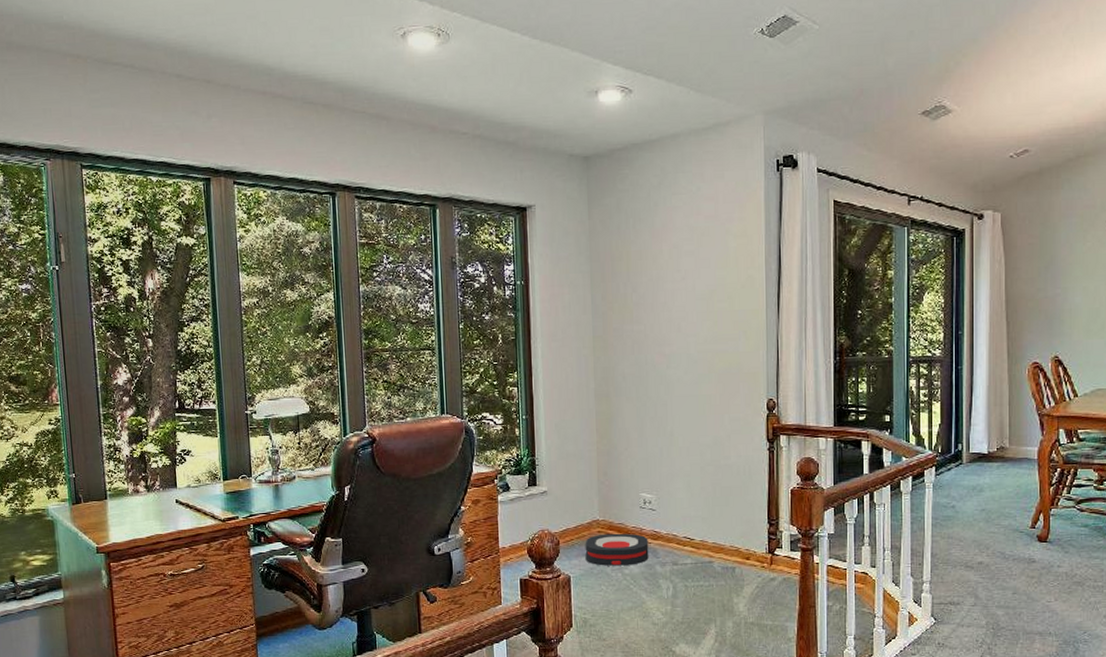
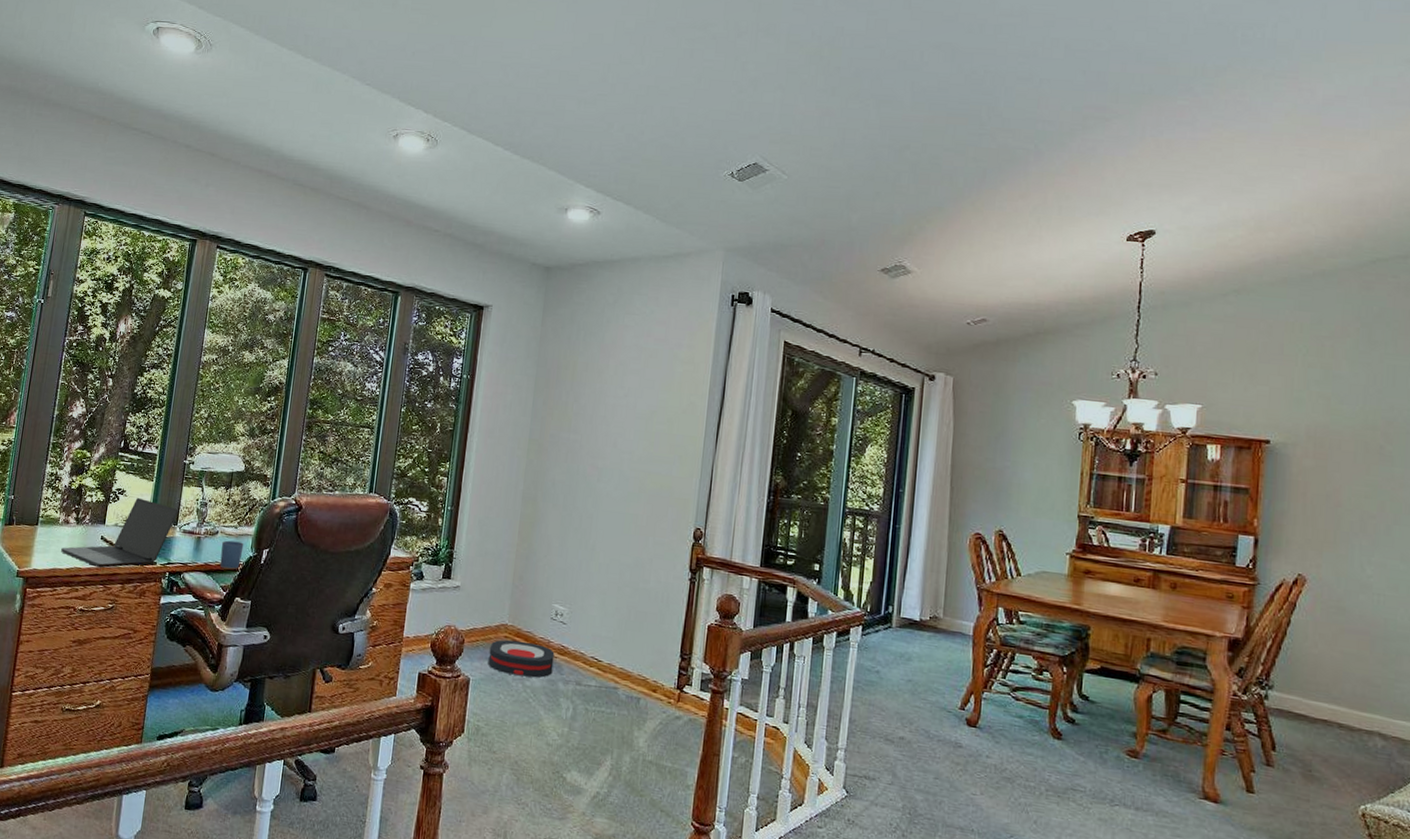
laptop: none [137,455,251,531] -> present [61,497,180,569]
mug: none [301,483,324,512] -> present [220,540,244,570]

